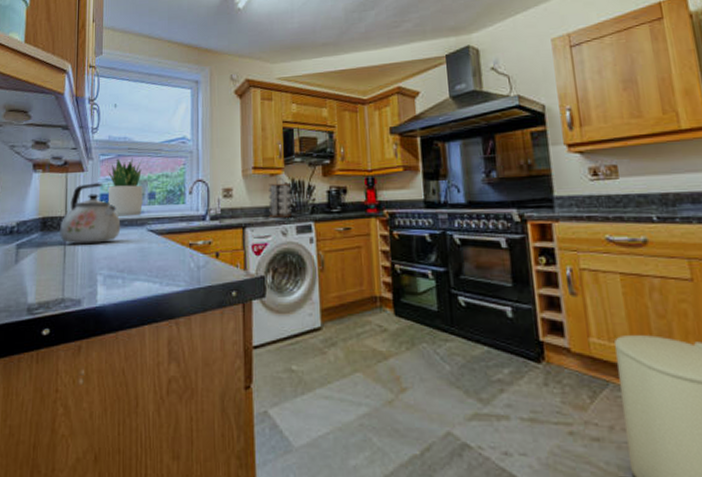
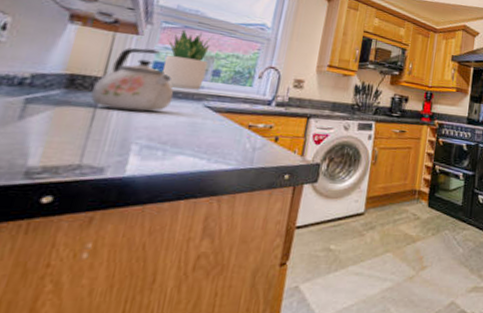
spice rack: present [268,177,293,218] -> none [334,78,362,115]

